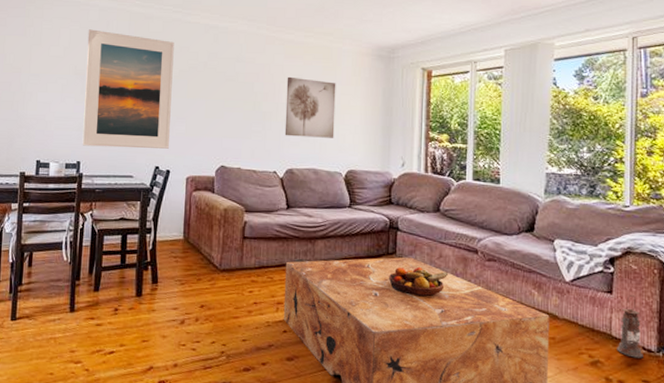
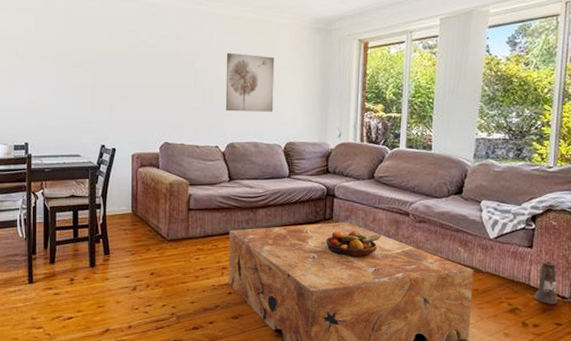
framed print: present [82,29,174,149] -> none [26,11,114,128]

